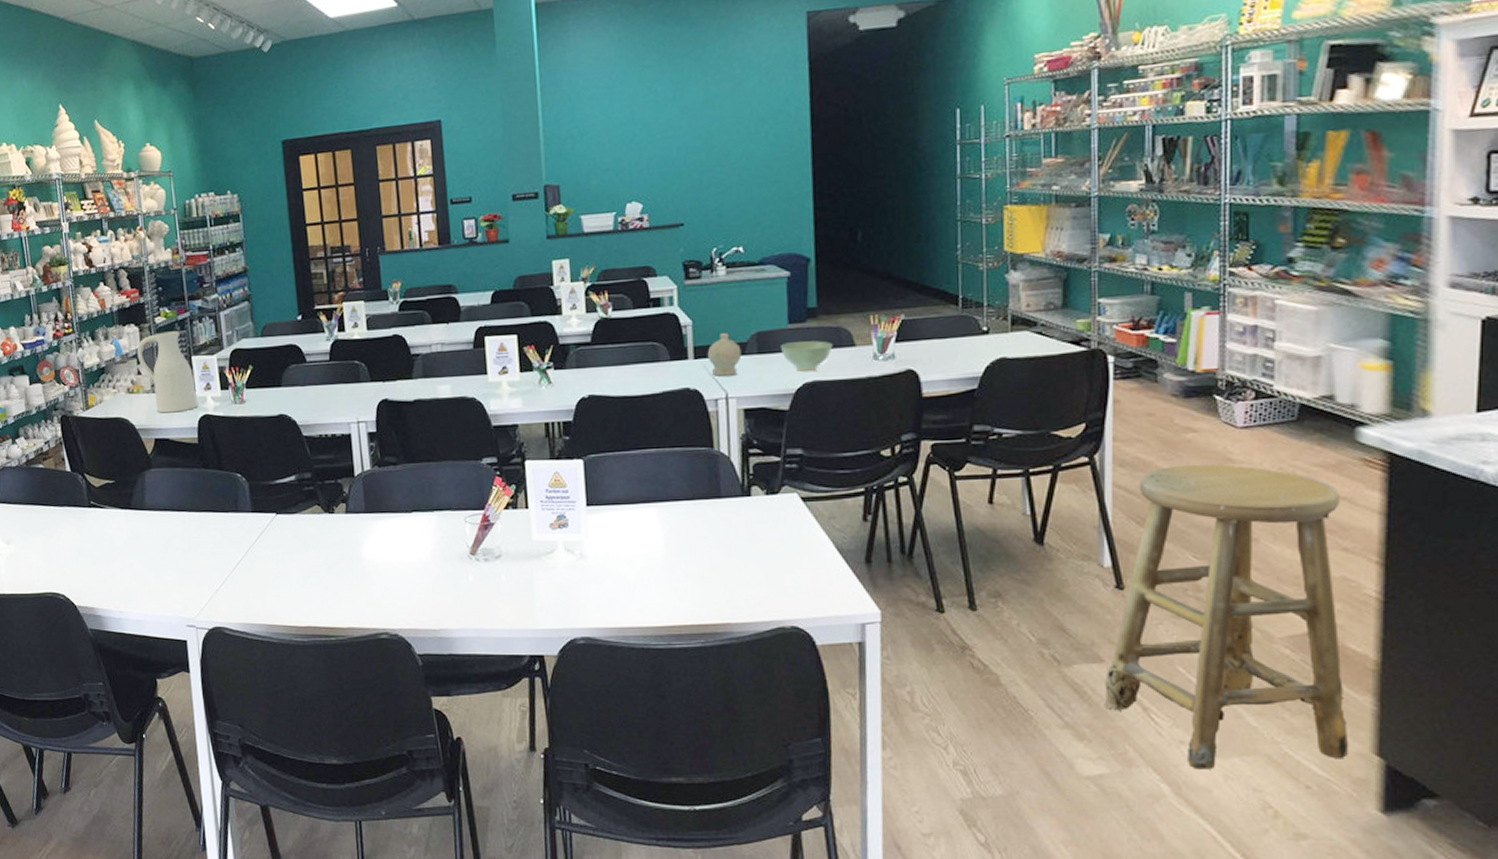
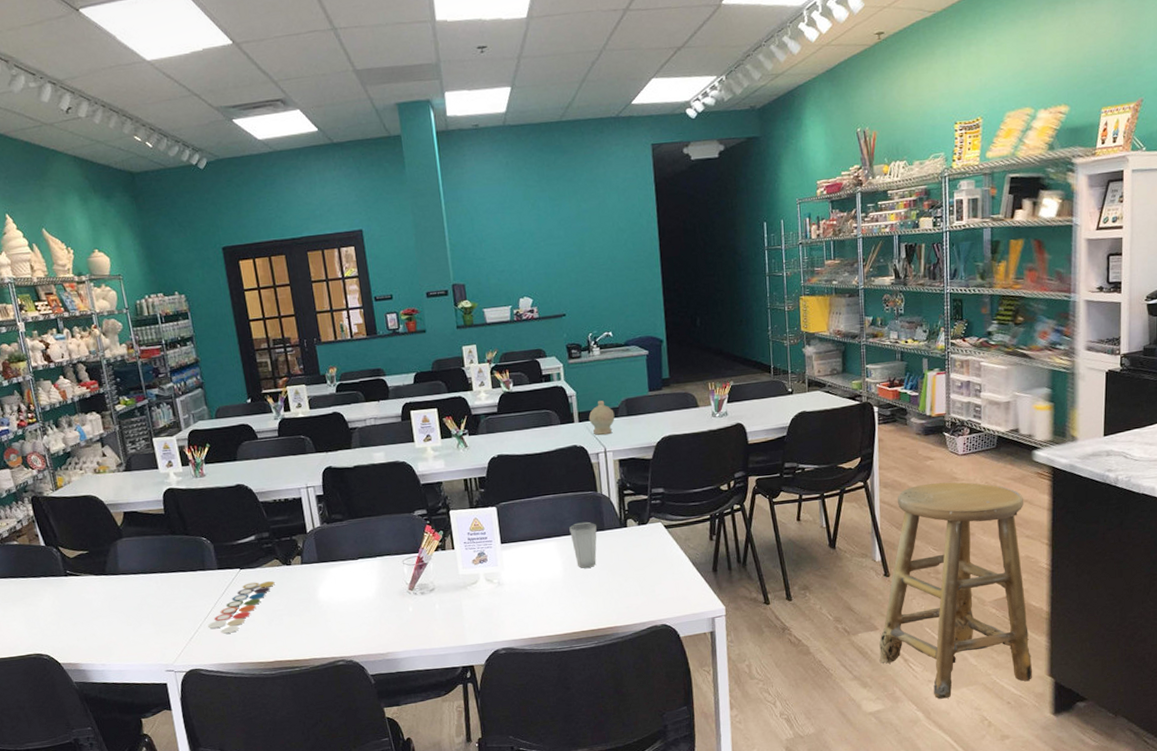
ceramic pitcher: present [136,331,199,413] -> none [100,416,162,490]
paint palette: none [236,530,314,589] -> present [208,581,275,634]
cup: none [675,485,712,545] -> present [569,521,597,568]
bowl: present [779,341,833,372] -> none [643,404,682,429]

